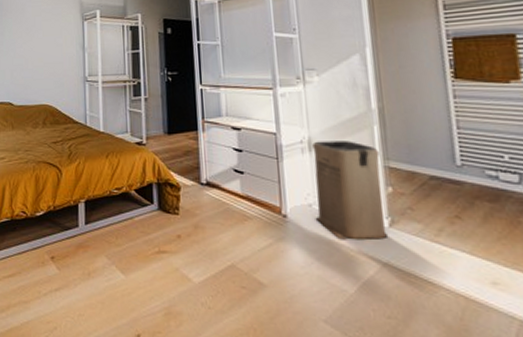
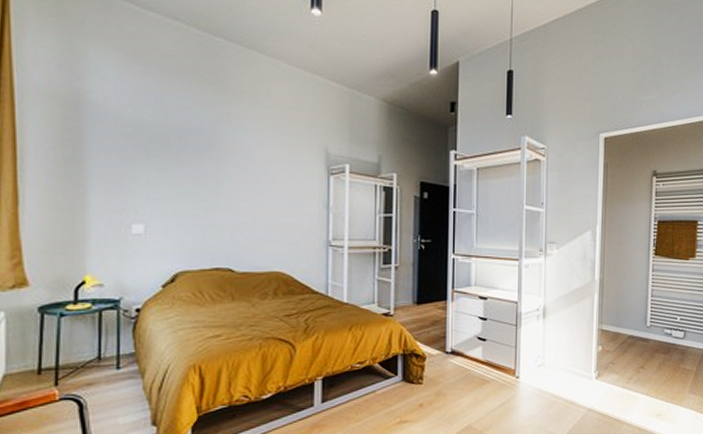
laundry basket: present [312,141,387,240] -> none [543,308,596,394]

